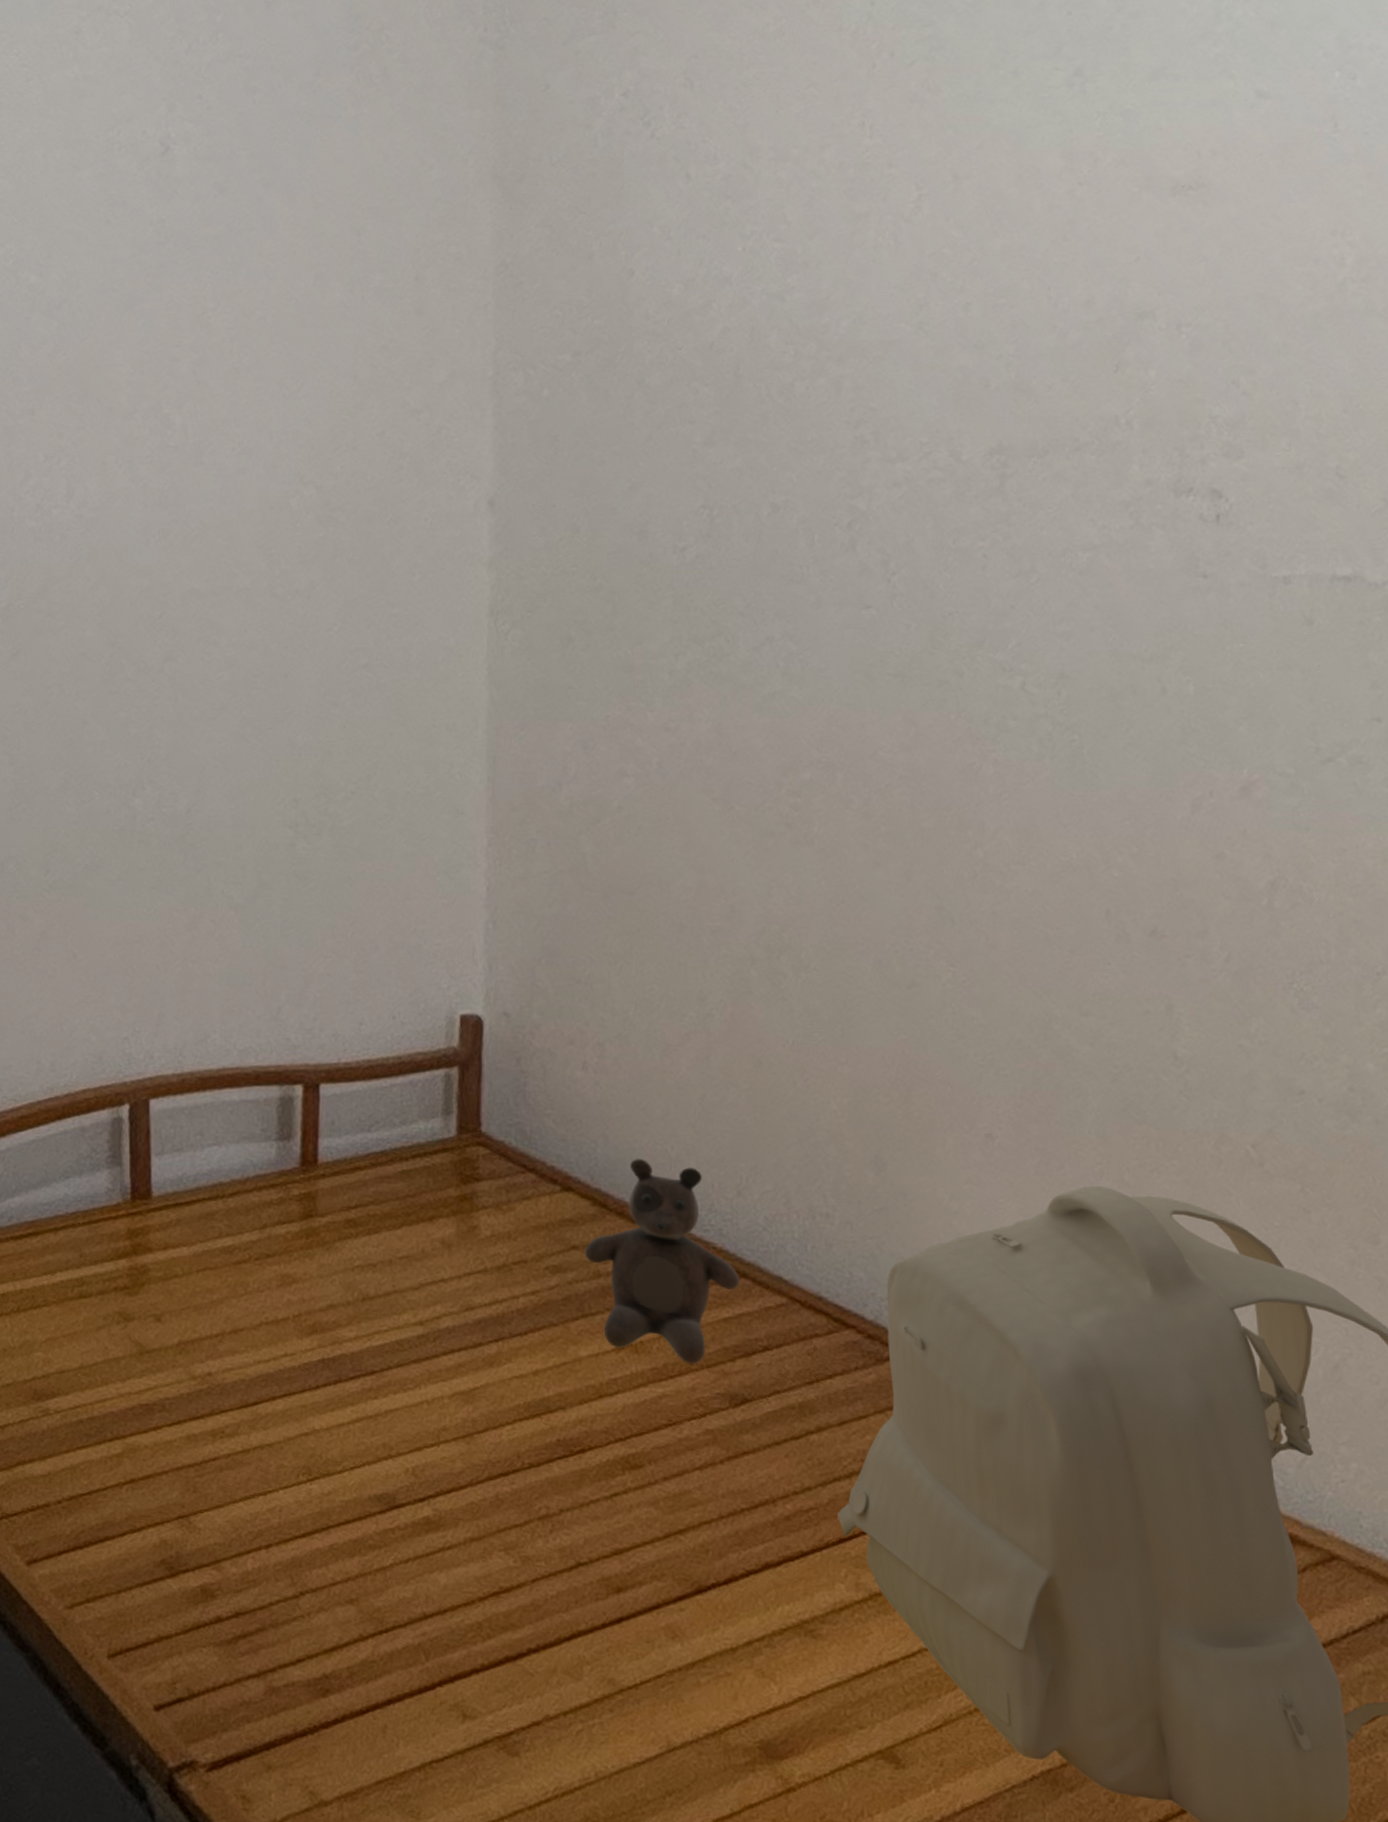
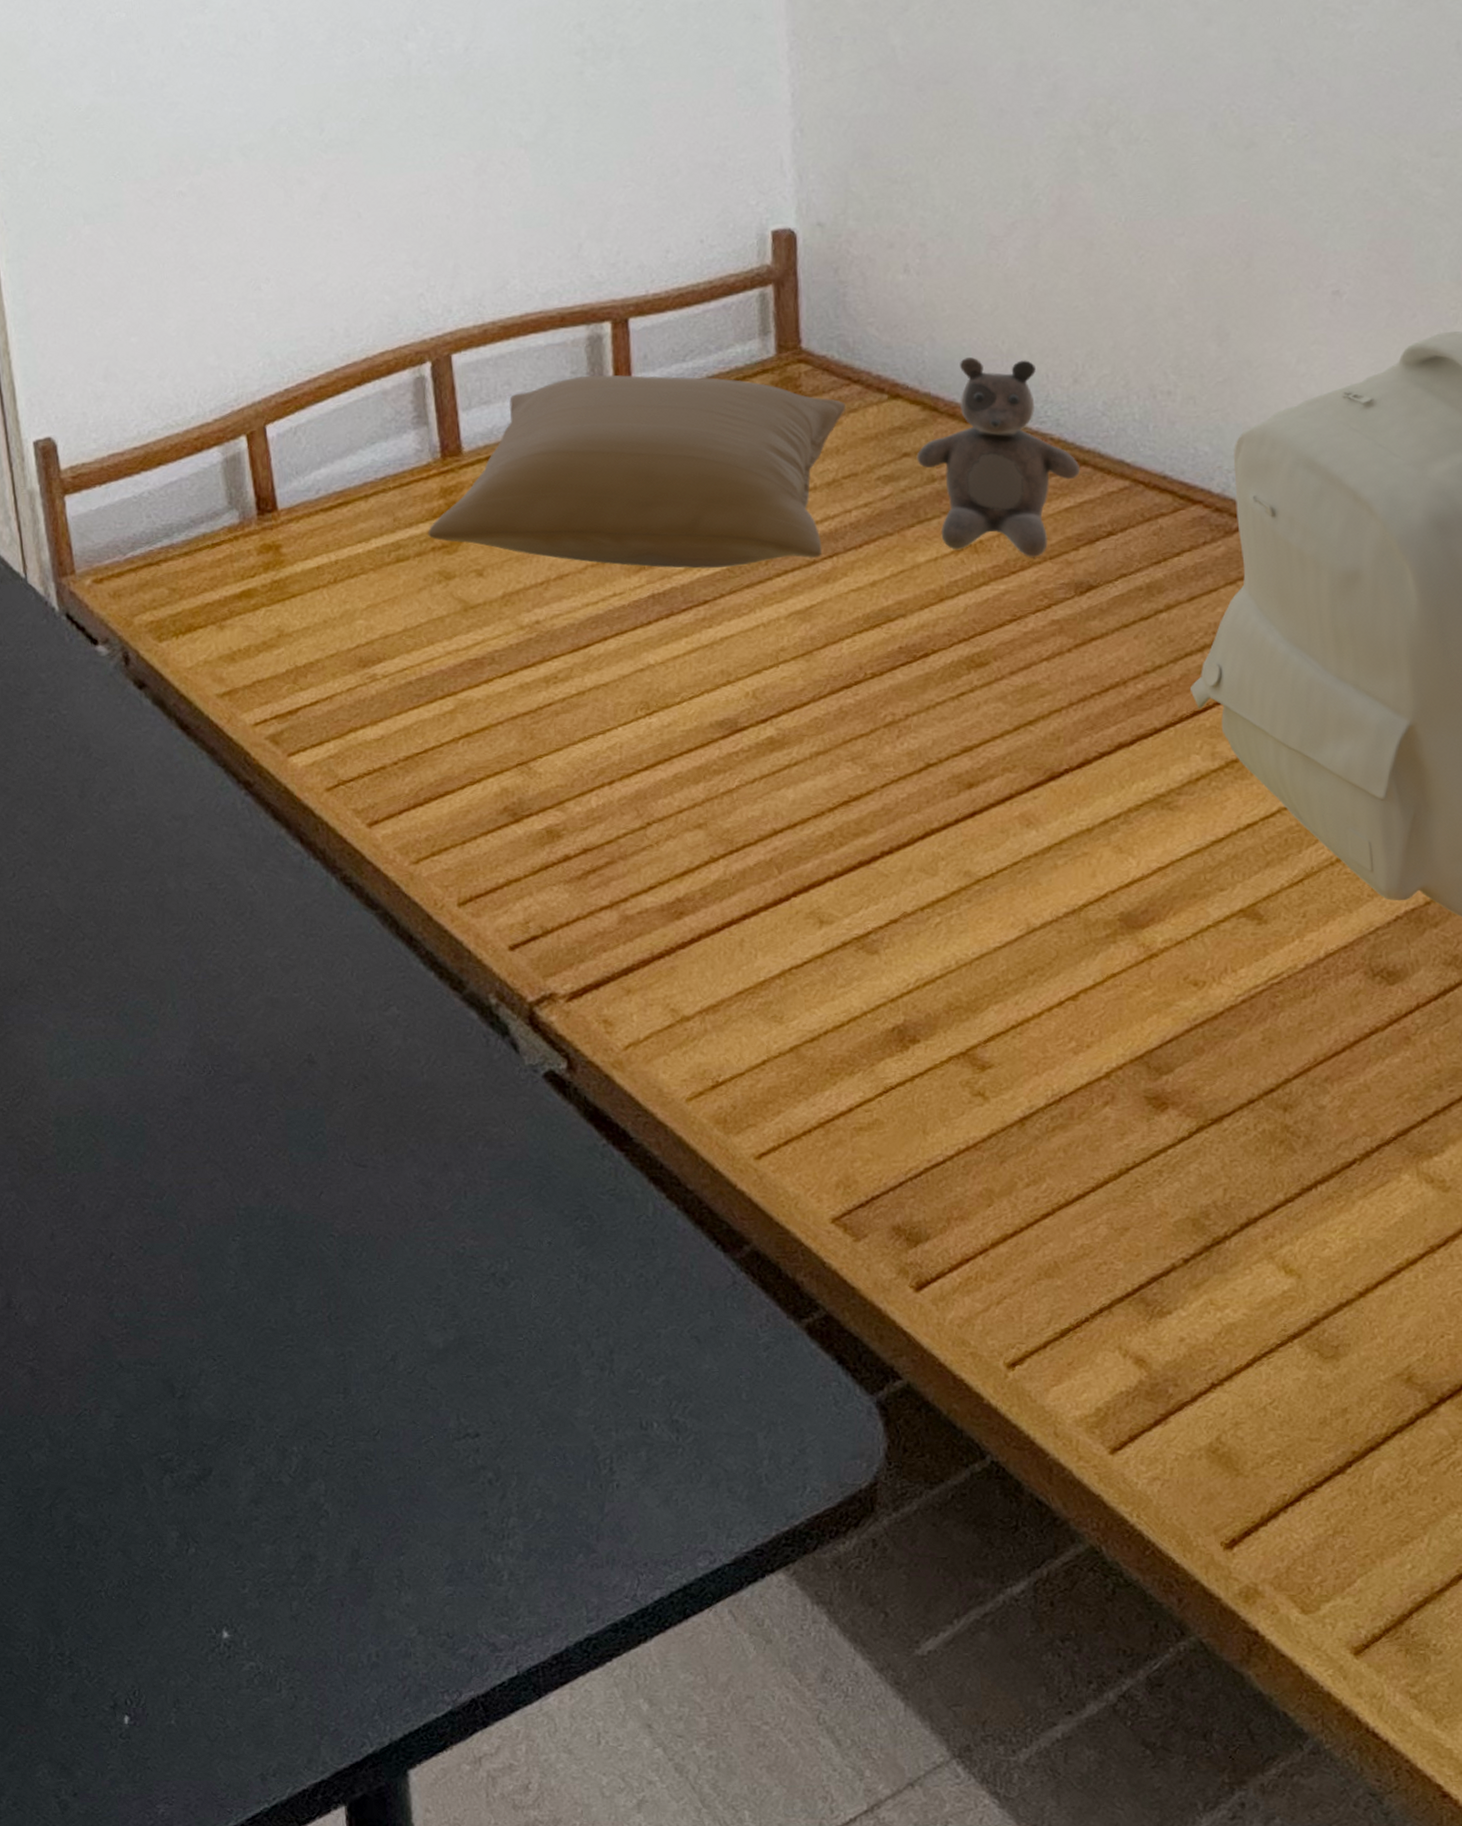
pillow: none [111,1135,520,1341] -> present [428,374,847,569]

